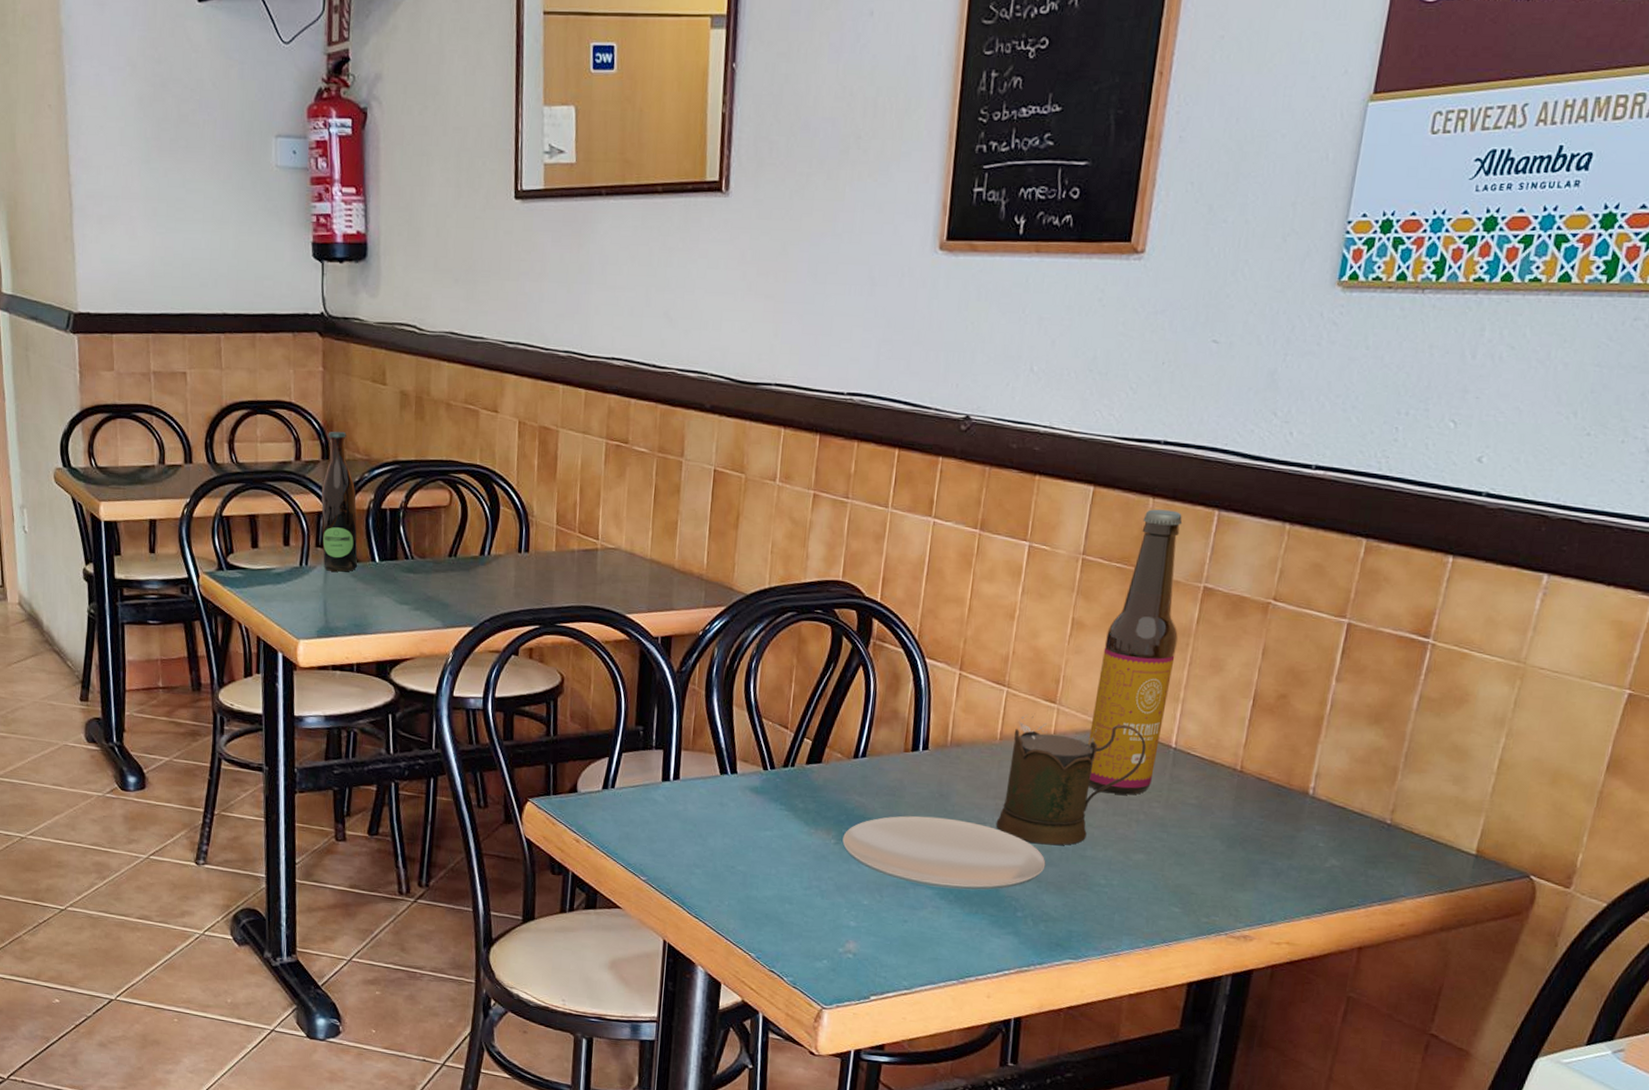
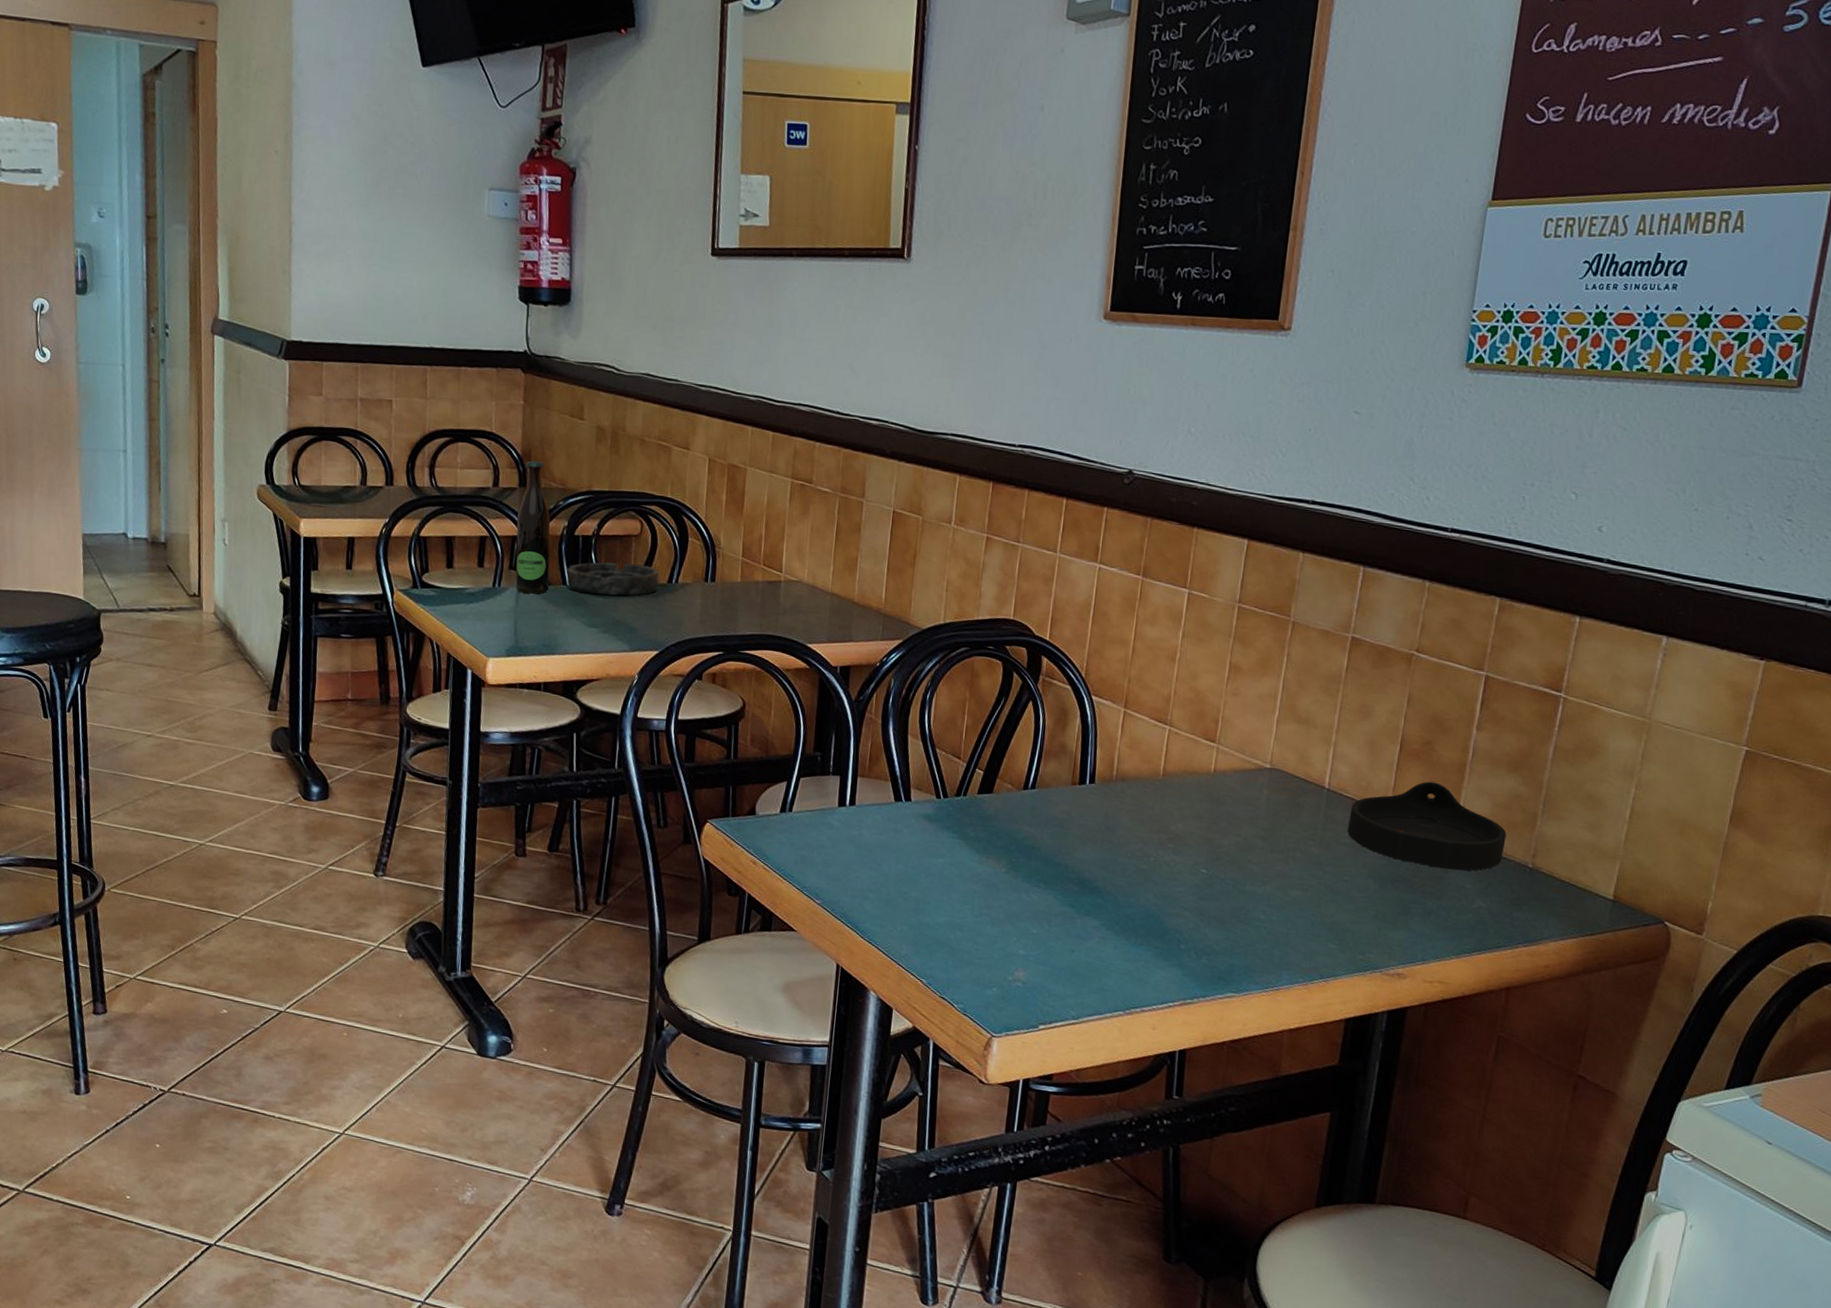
ashtray: none [375,535,471,571] -> present [566,562,659,596]
plate: present [842,815,1046,891] -> none [1012,847,1208,922]
beer mug: present [996,713,1147,846] -> none [1159,751,1302,880]
beer bottle: present [1088,509,1183,795] -> none [1247,563,1331,833]
ashtray: none [1194,737,1365,829] -> present [1347,781,1507,871]

